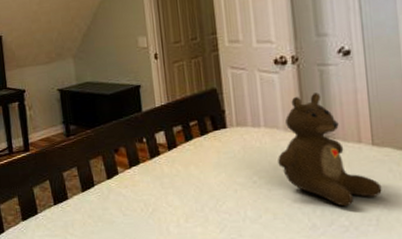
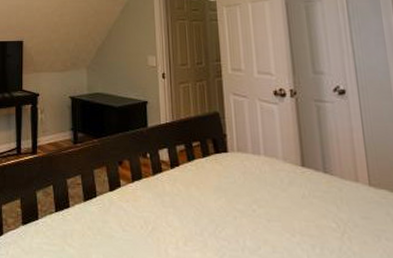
teddy bear: present [278,92,382,207] -> none [277,127,381,247]

